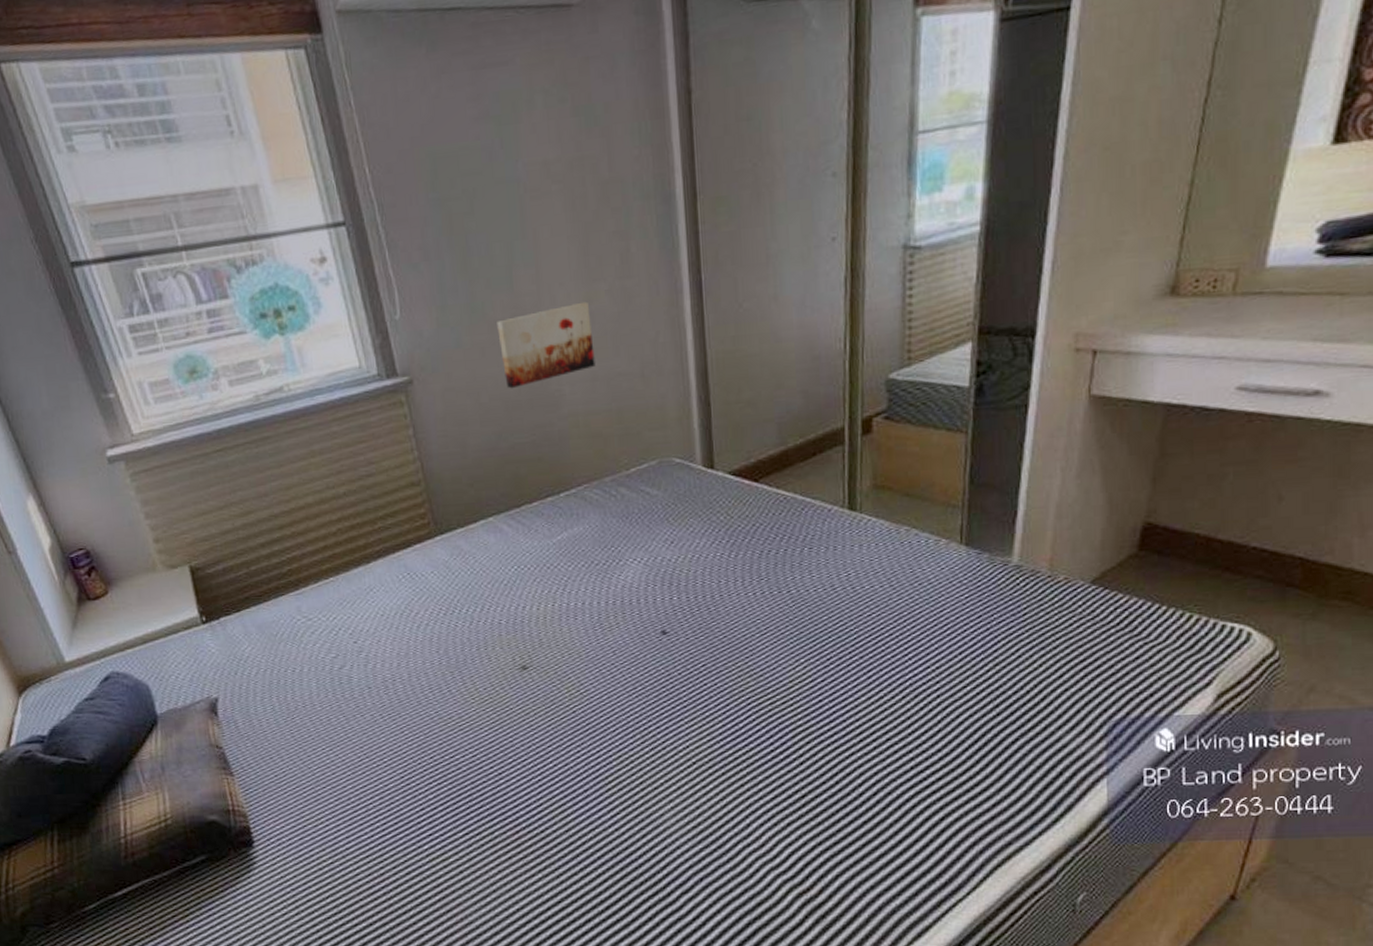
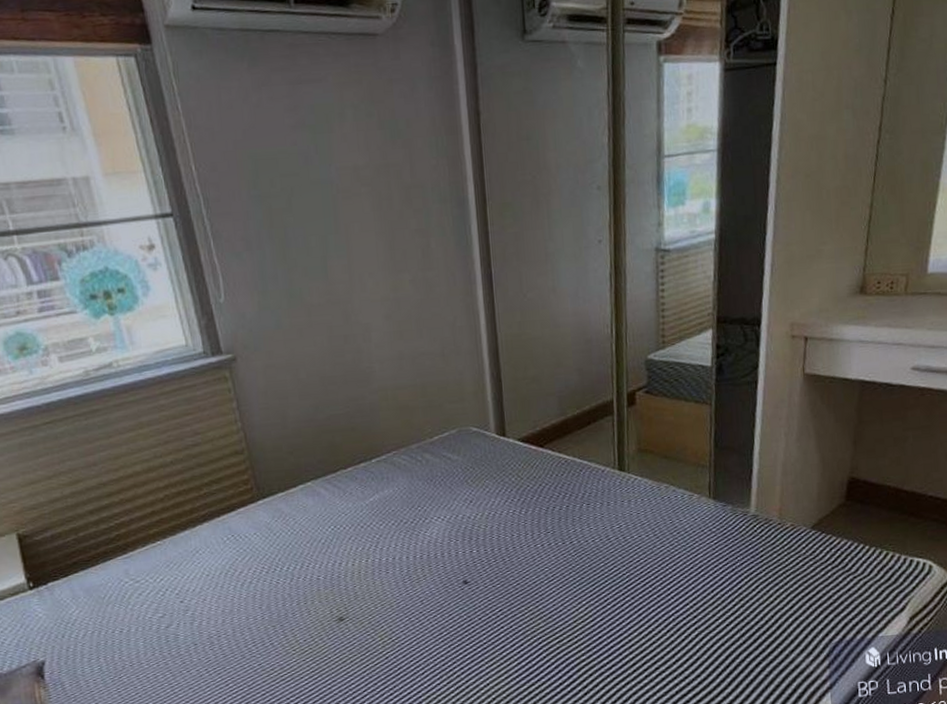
wall art: present [497,301,595,389] -> none [313,289,402,366]

